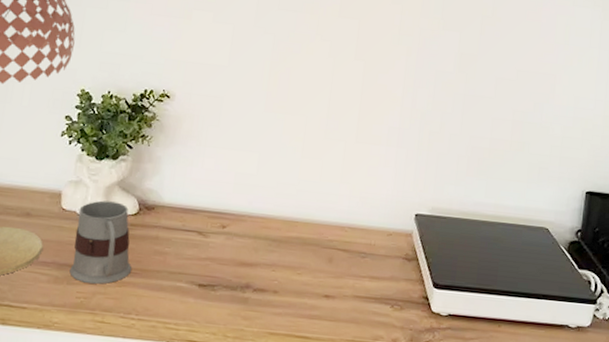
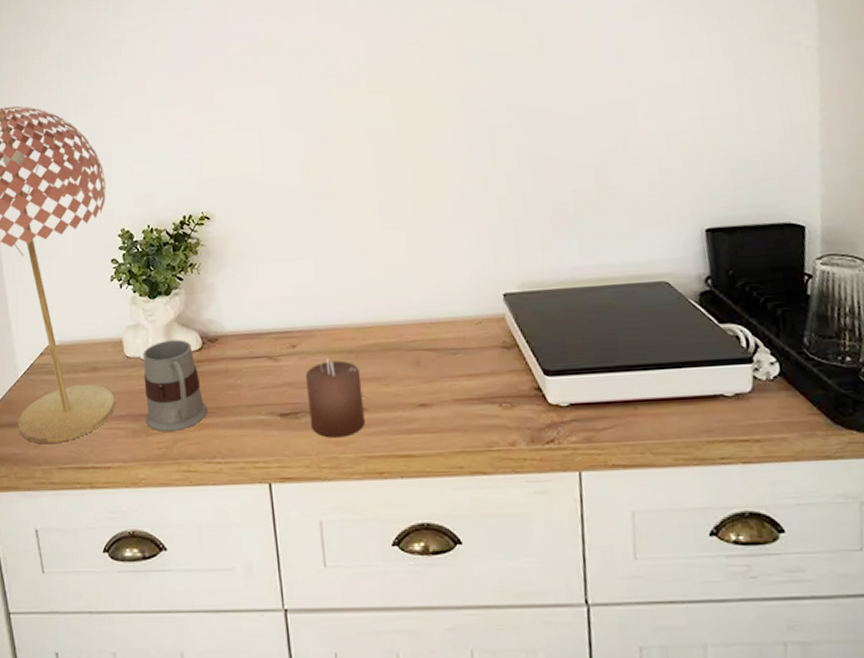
candle: none [224,242,279,313] -> present [305,358,365,438]

